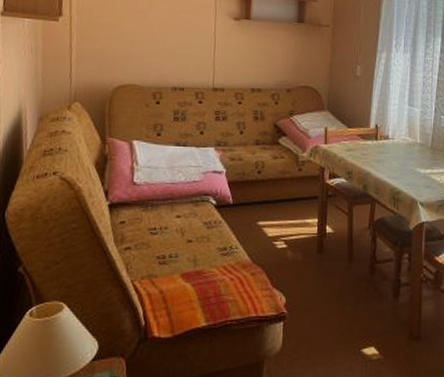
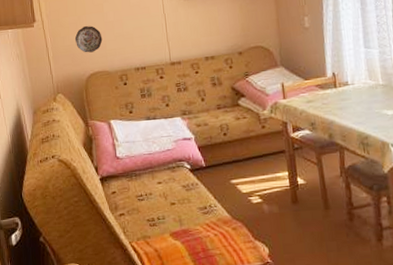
decorative plate: none [106,31,140,62] -> present [74,25,103,53]

